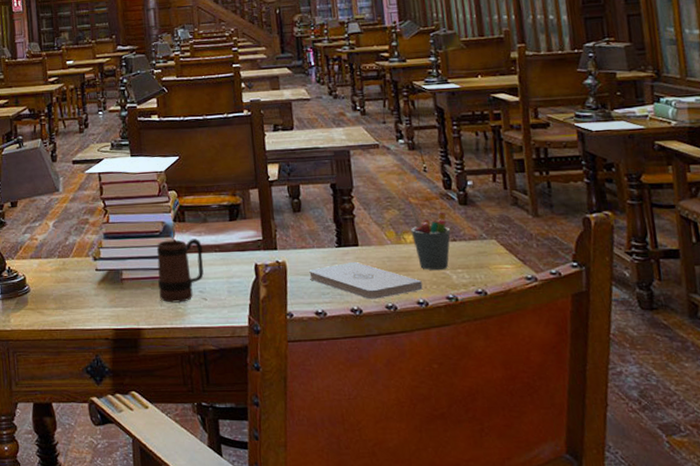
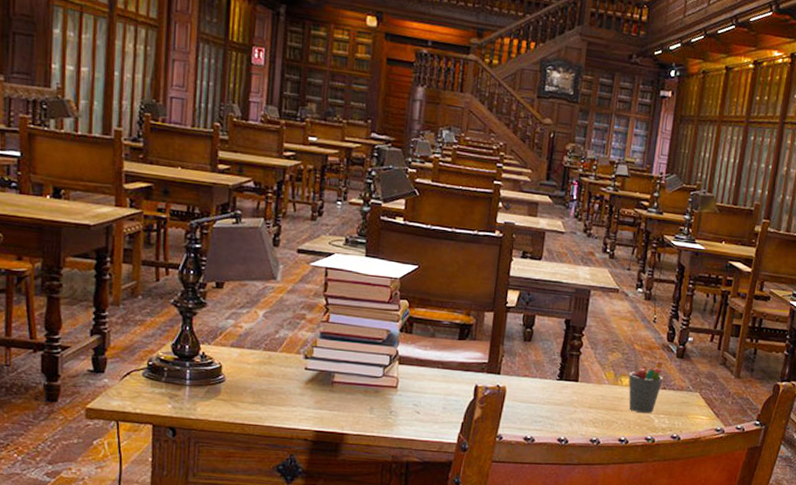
mug: present [156,238,204,303] -> none [370,349,425,413]
notepad: present [309,261,423,299] -> none [526,395,628,432]

